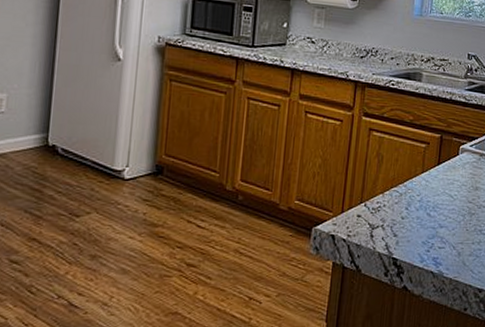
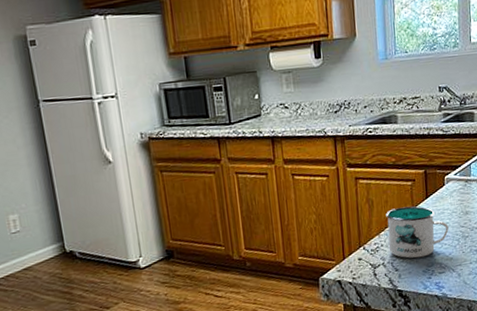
mug: none [391,169,456,227] -> present [386,206,449,259]

